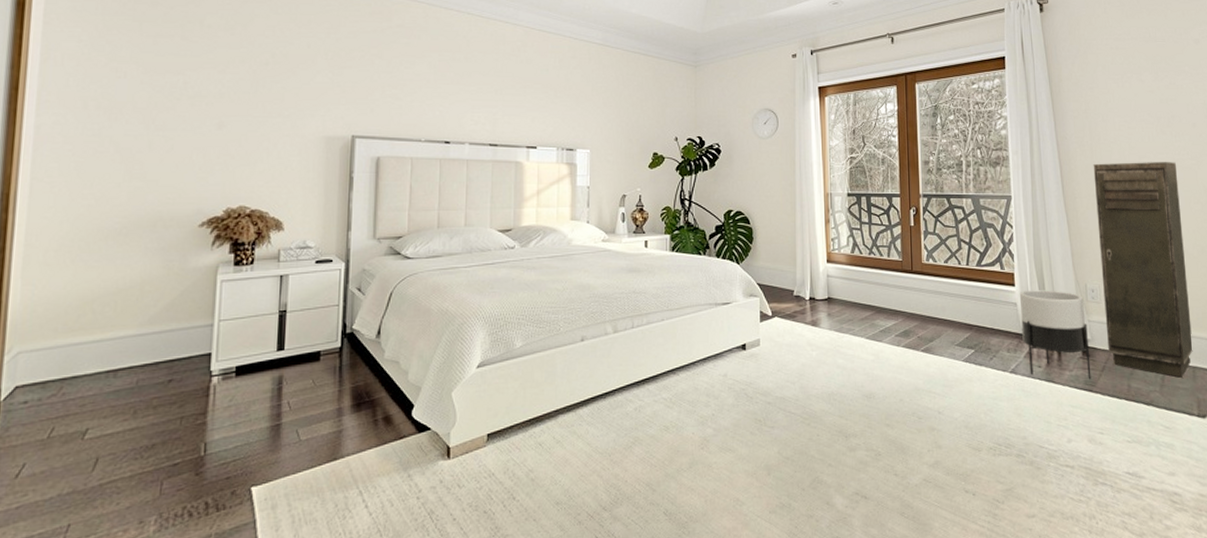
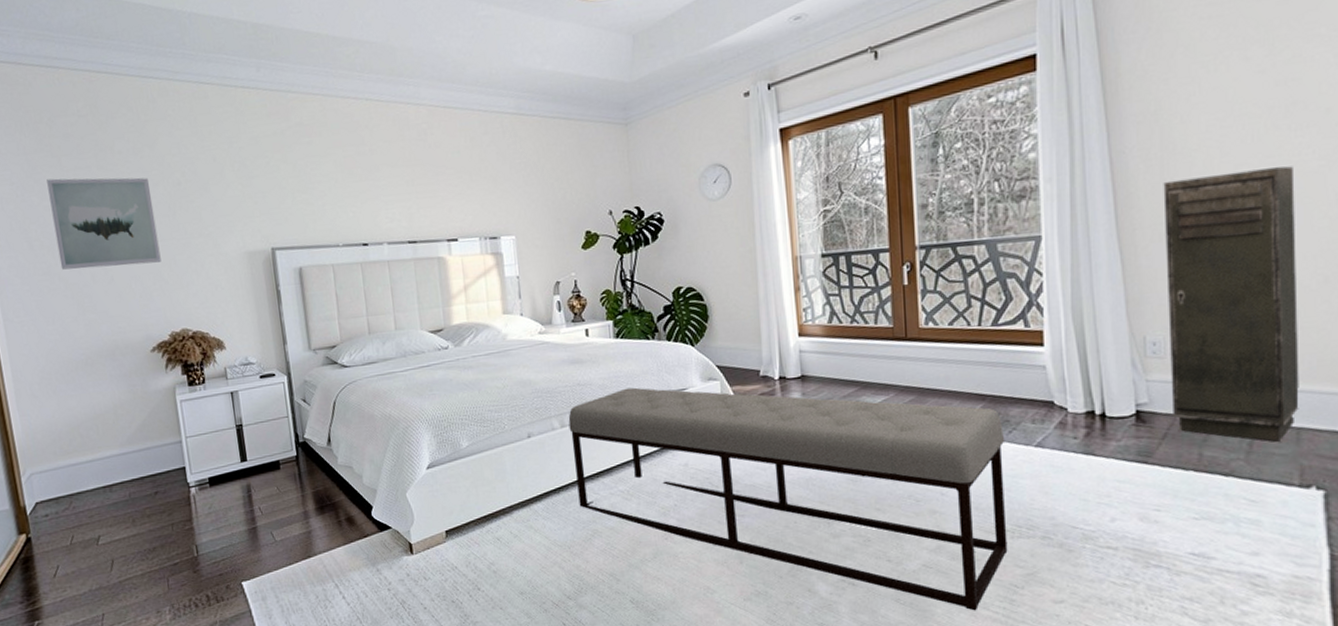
wall art: none [115,42,235,137] -> present [47,177,161,270]
bench: none [621,298,991,525] -> present [568,387,1008,611]
planter: present [1019,290,1091,380] -> none [1050,347,1147,450]

